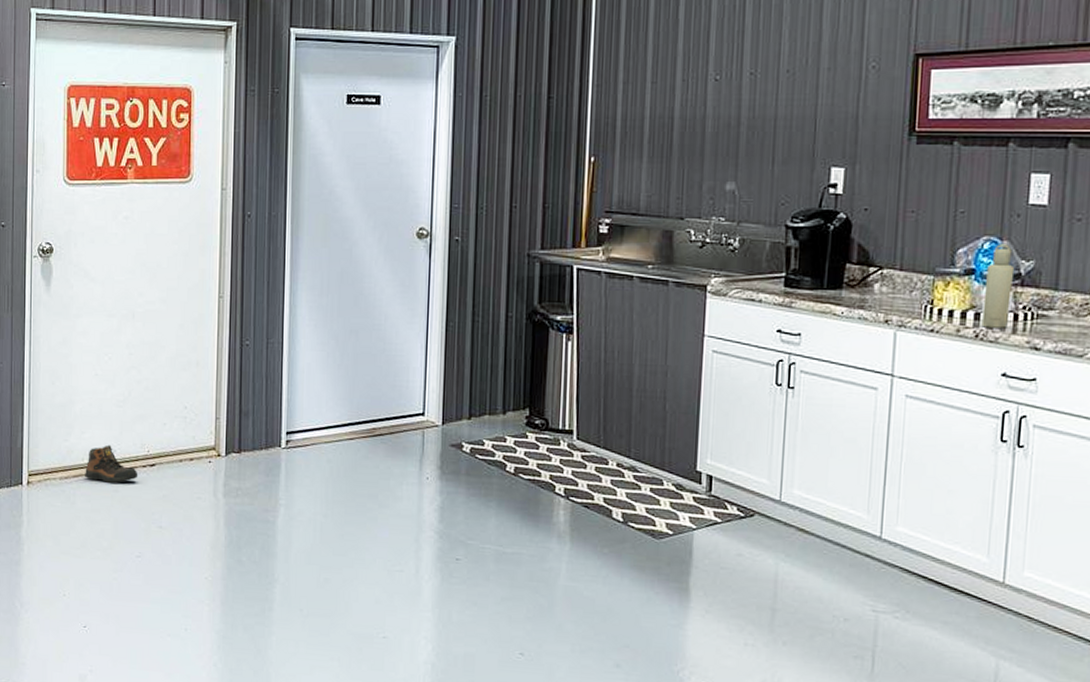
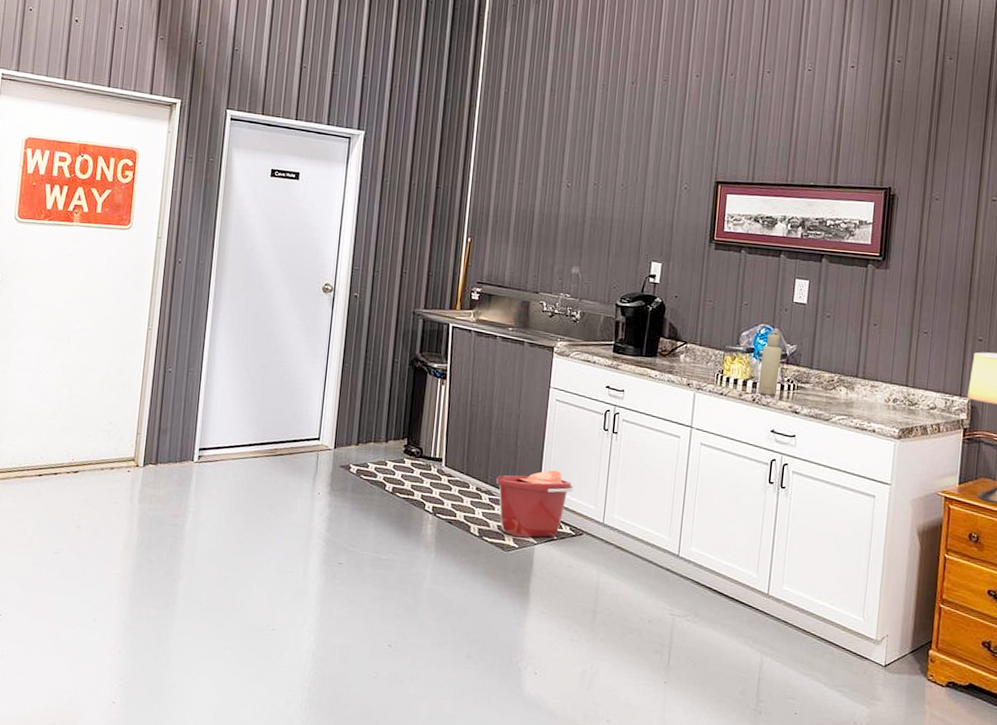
boot: present [84,444,138,484] -> none [11,452,62,487]
bucket: none [642,438,740,522] -> present [496,470,574,538]

